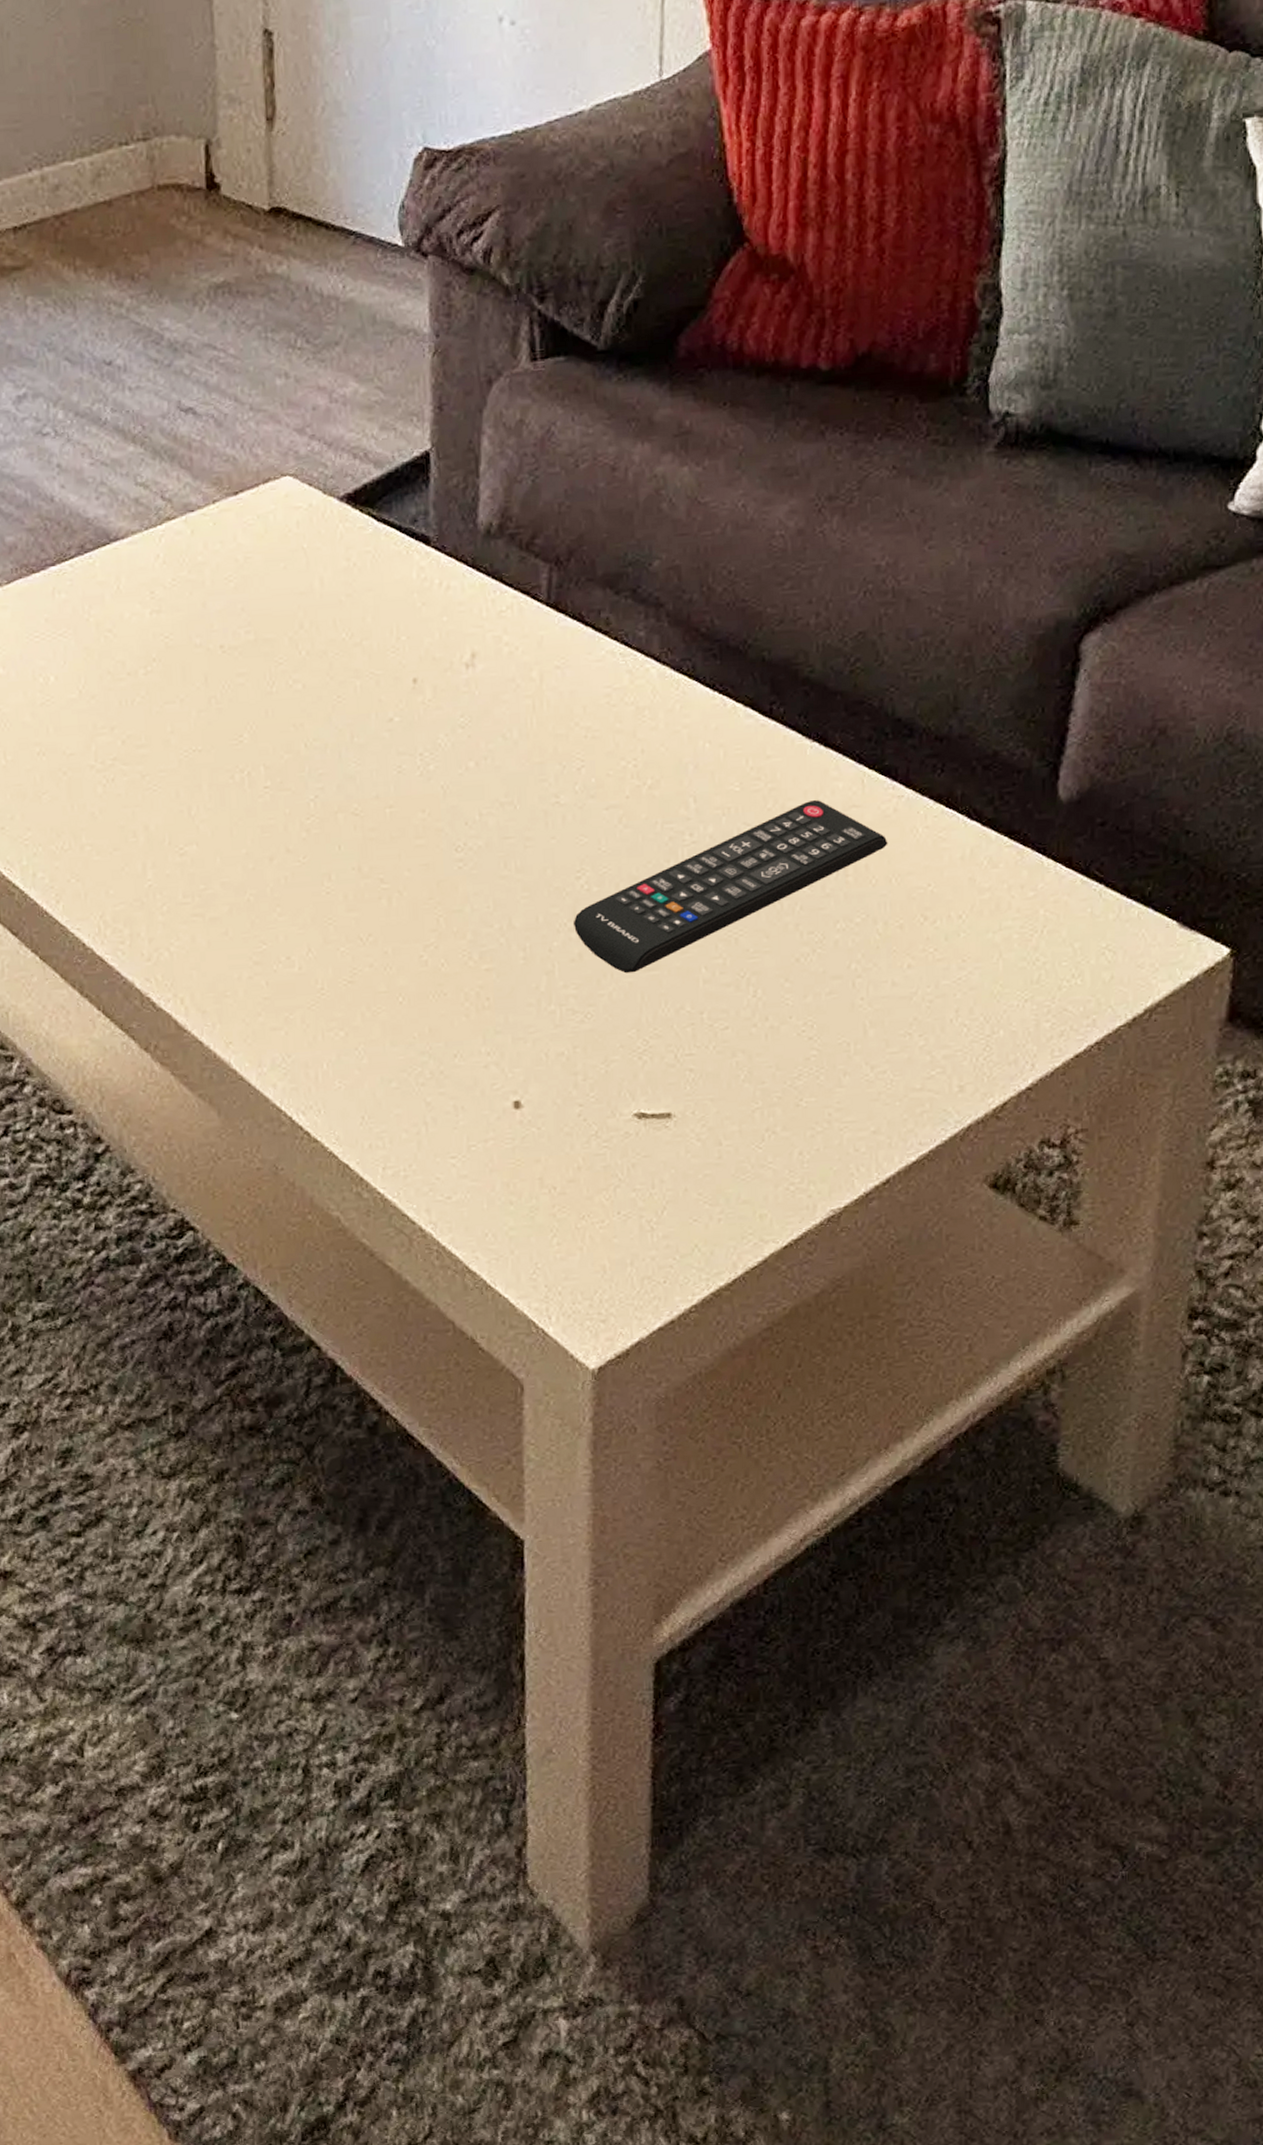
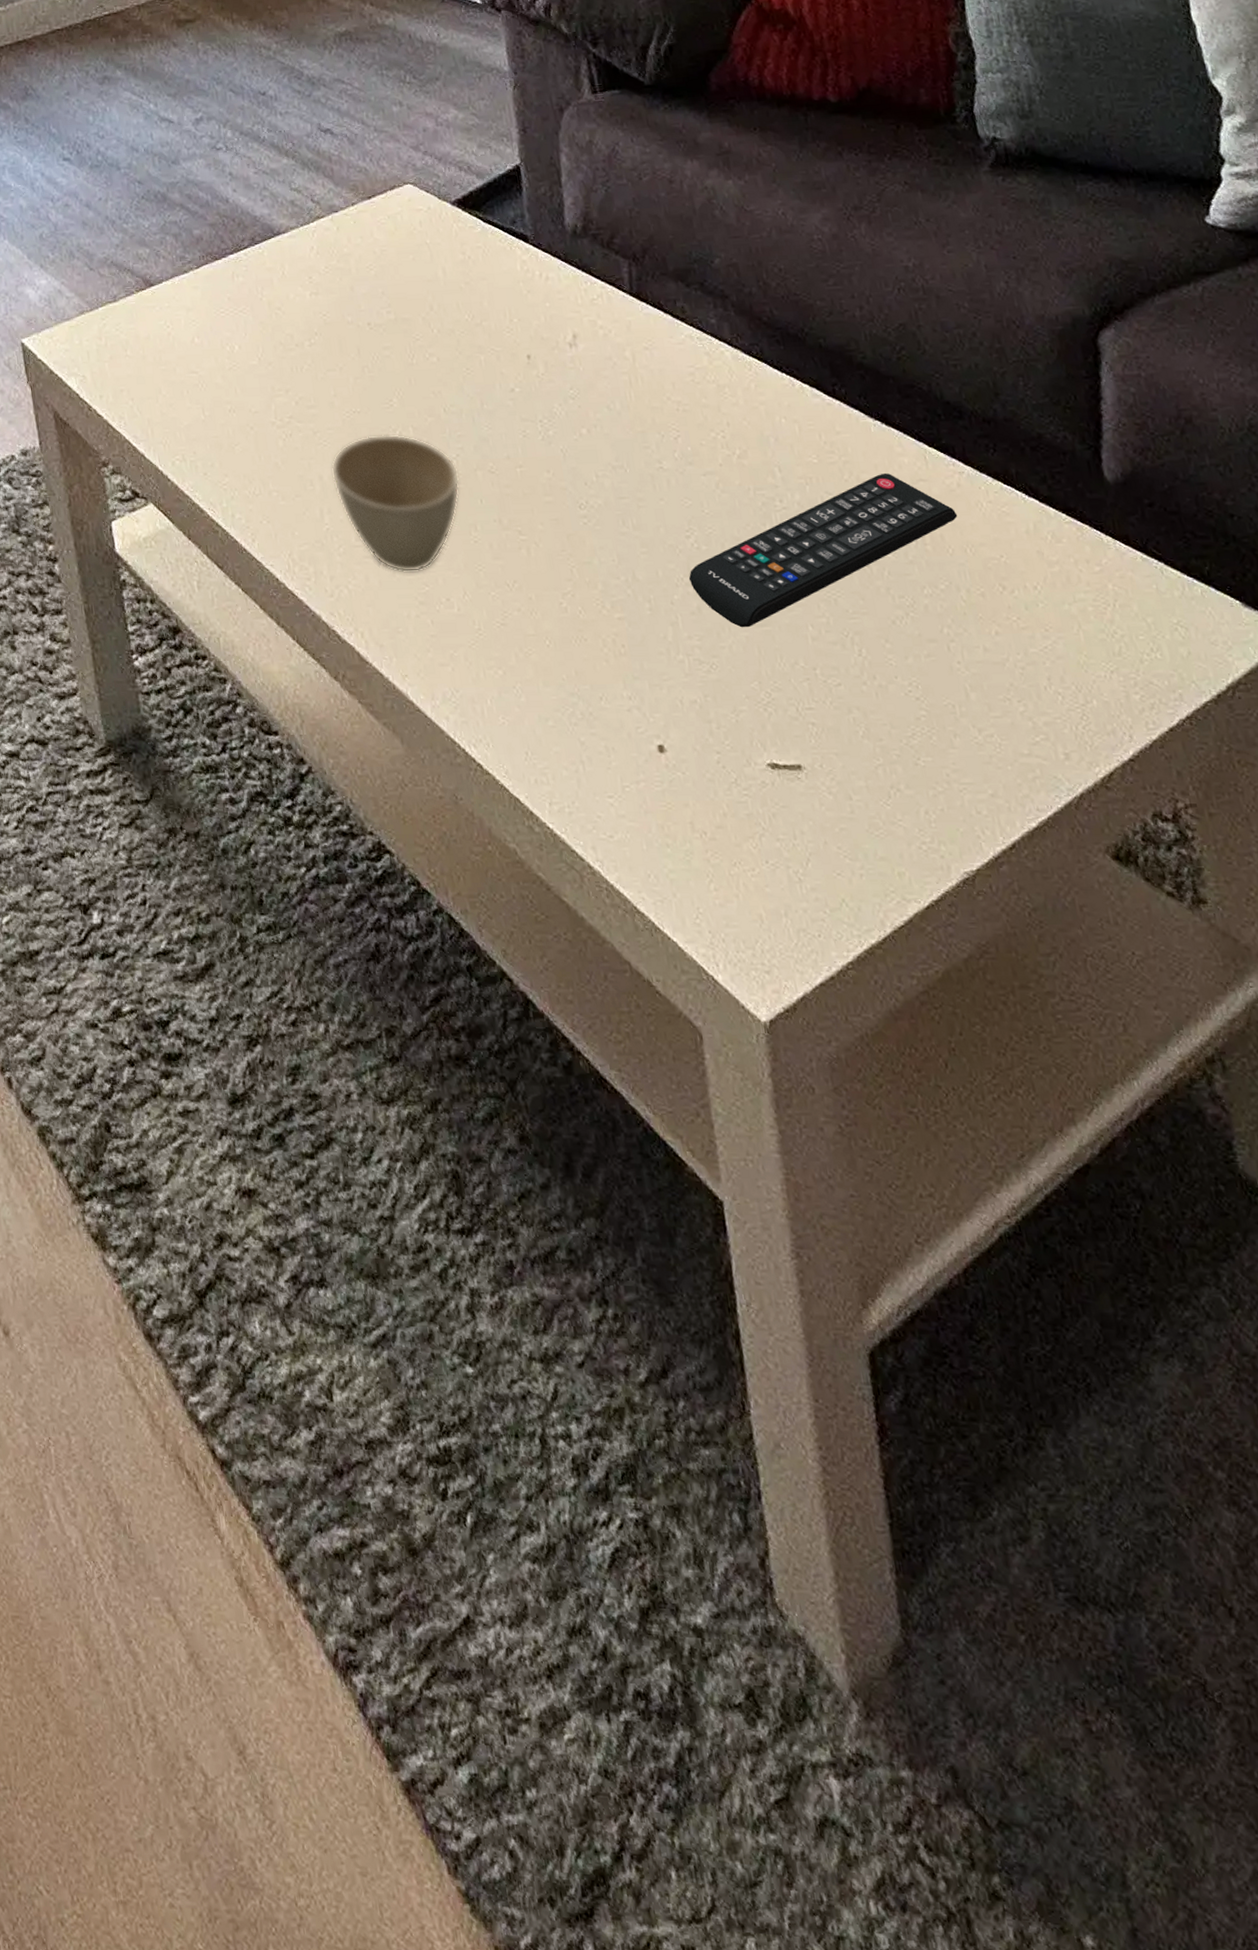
cup: none [160,774,316,931] -> present [331,434,460,573]

